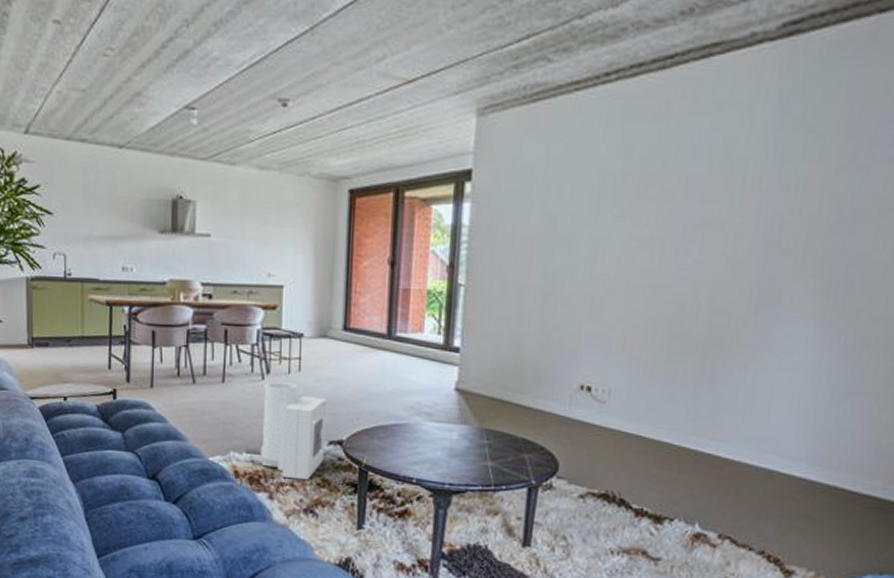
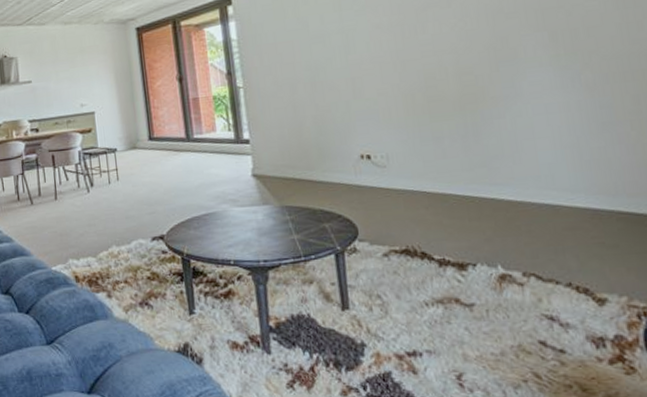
air purifier: present [245,381,328,481] -> none [81,191,150,277]

